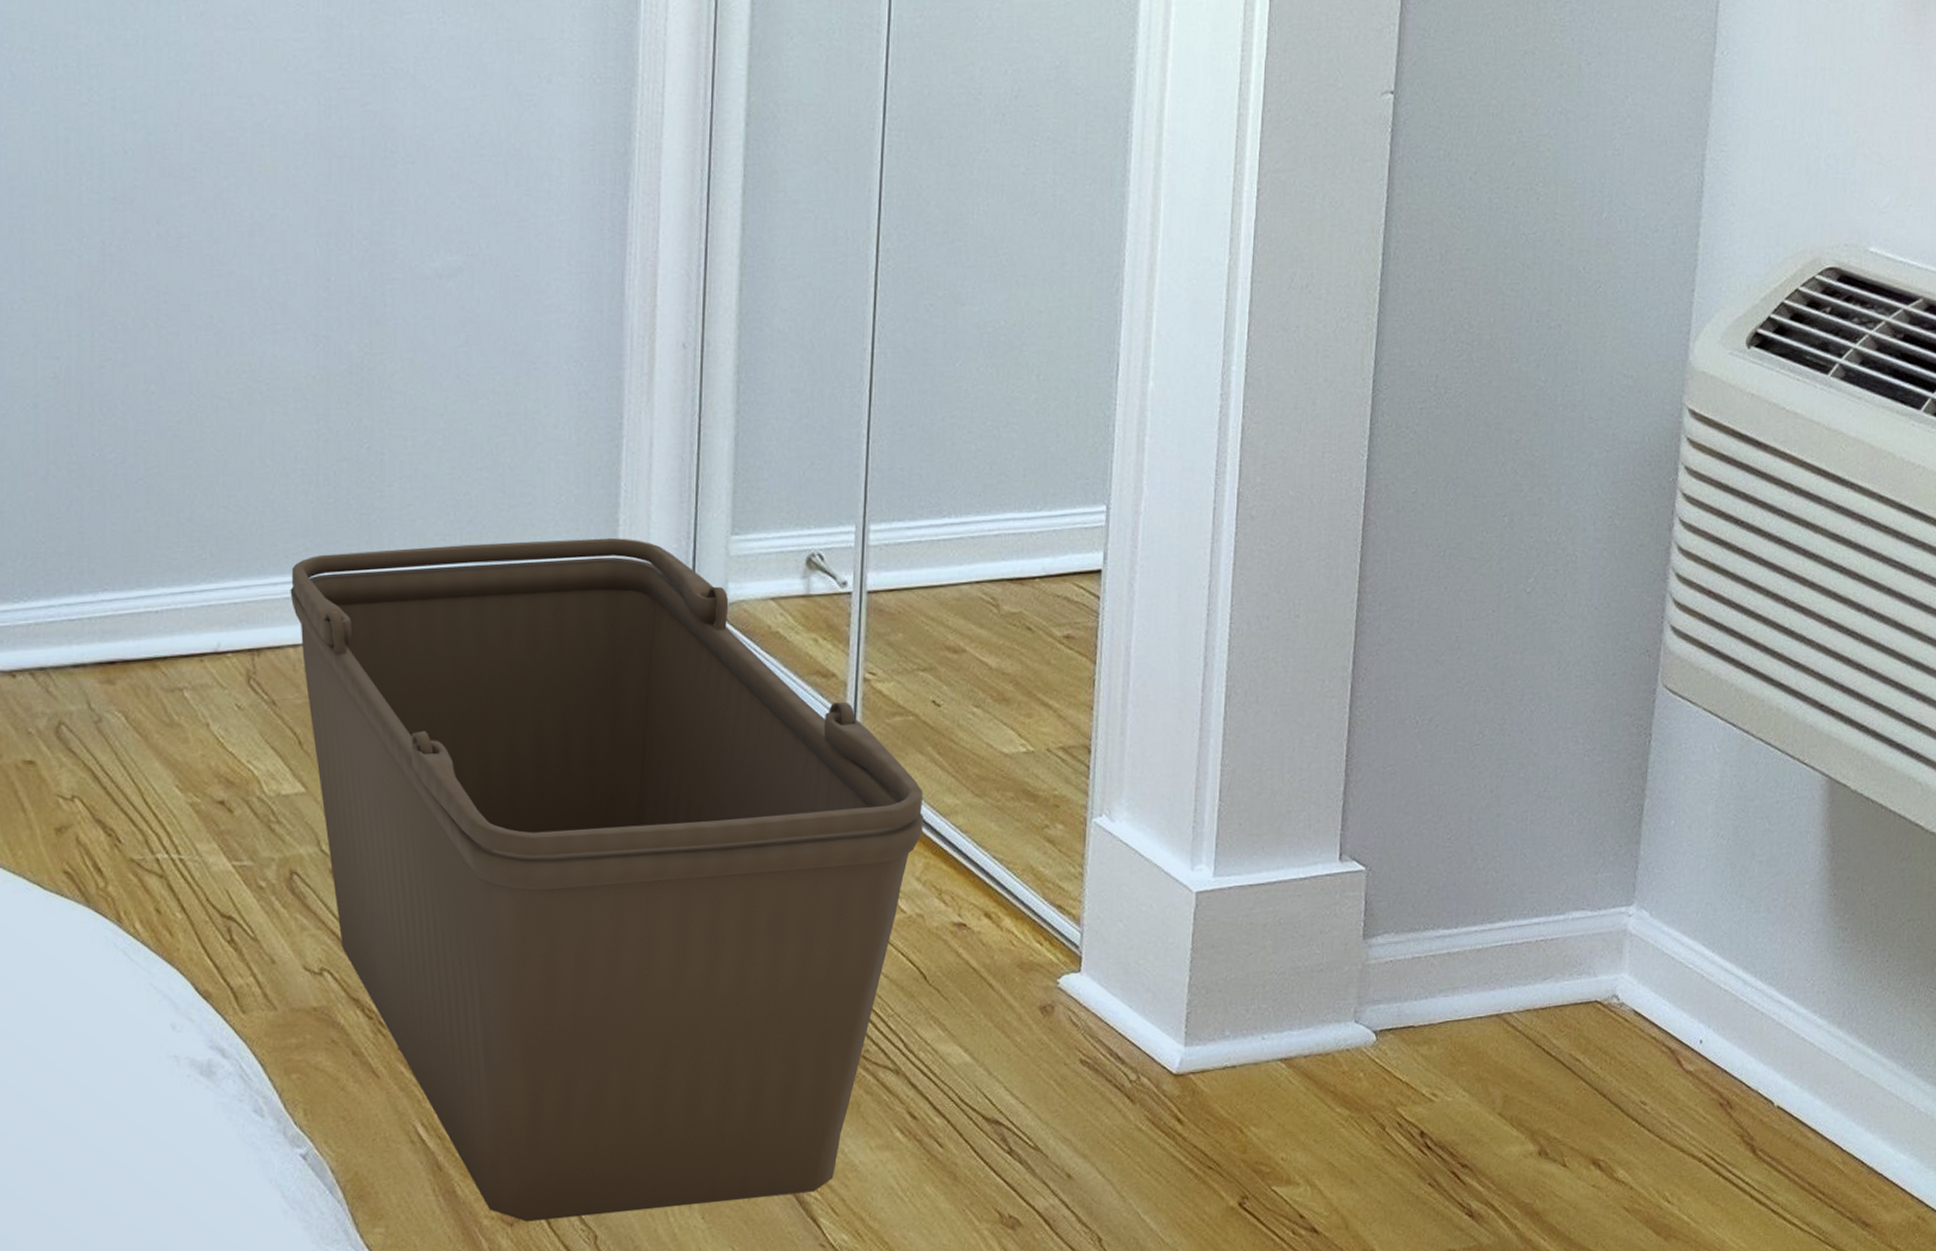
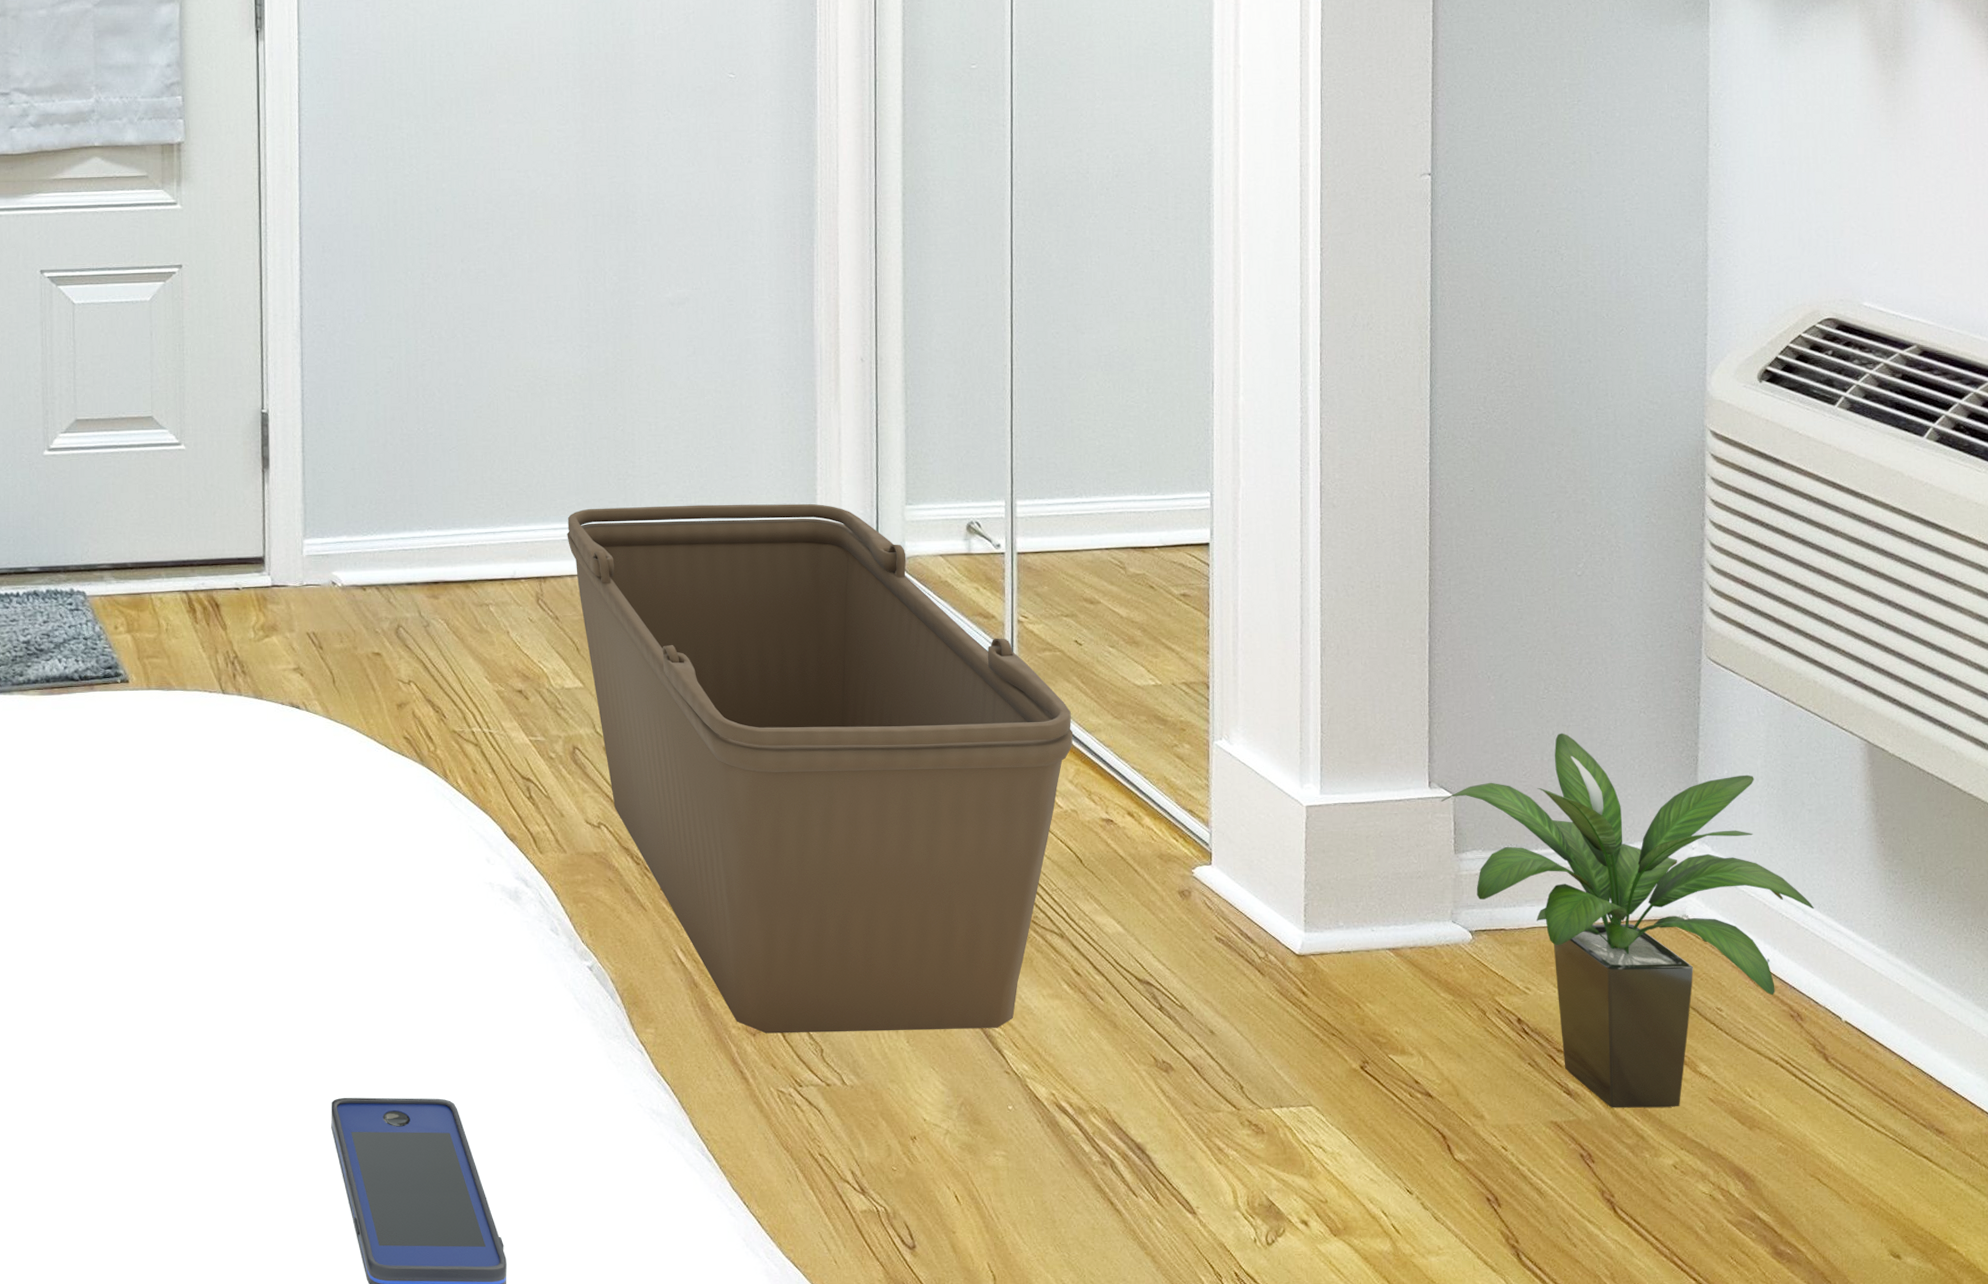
potted plant: none [1351,785,1756,1228] -> present [1440,733,1815,1108]

